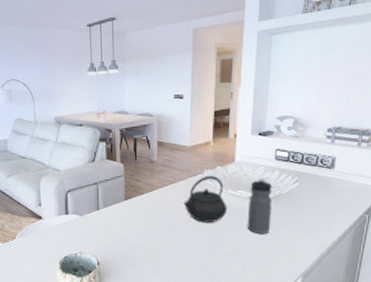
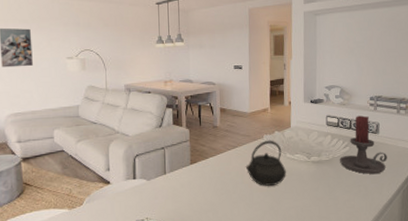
water bottle: present [247,178,273,234] -> none [305,143,328,197]
candle holder: none [286,149,341,211] -> present [339,115,387,174]

